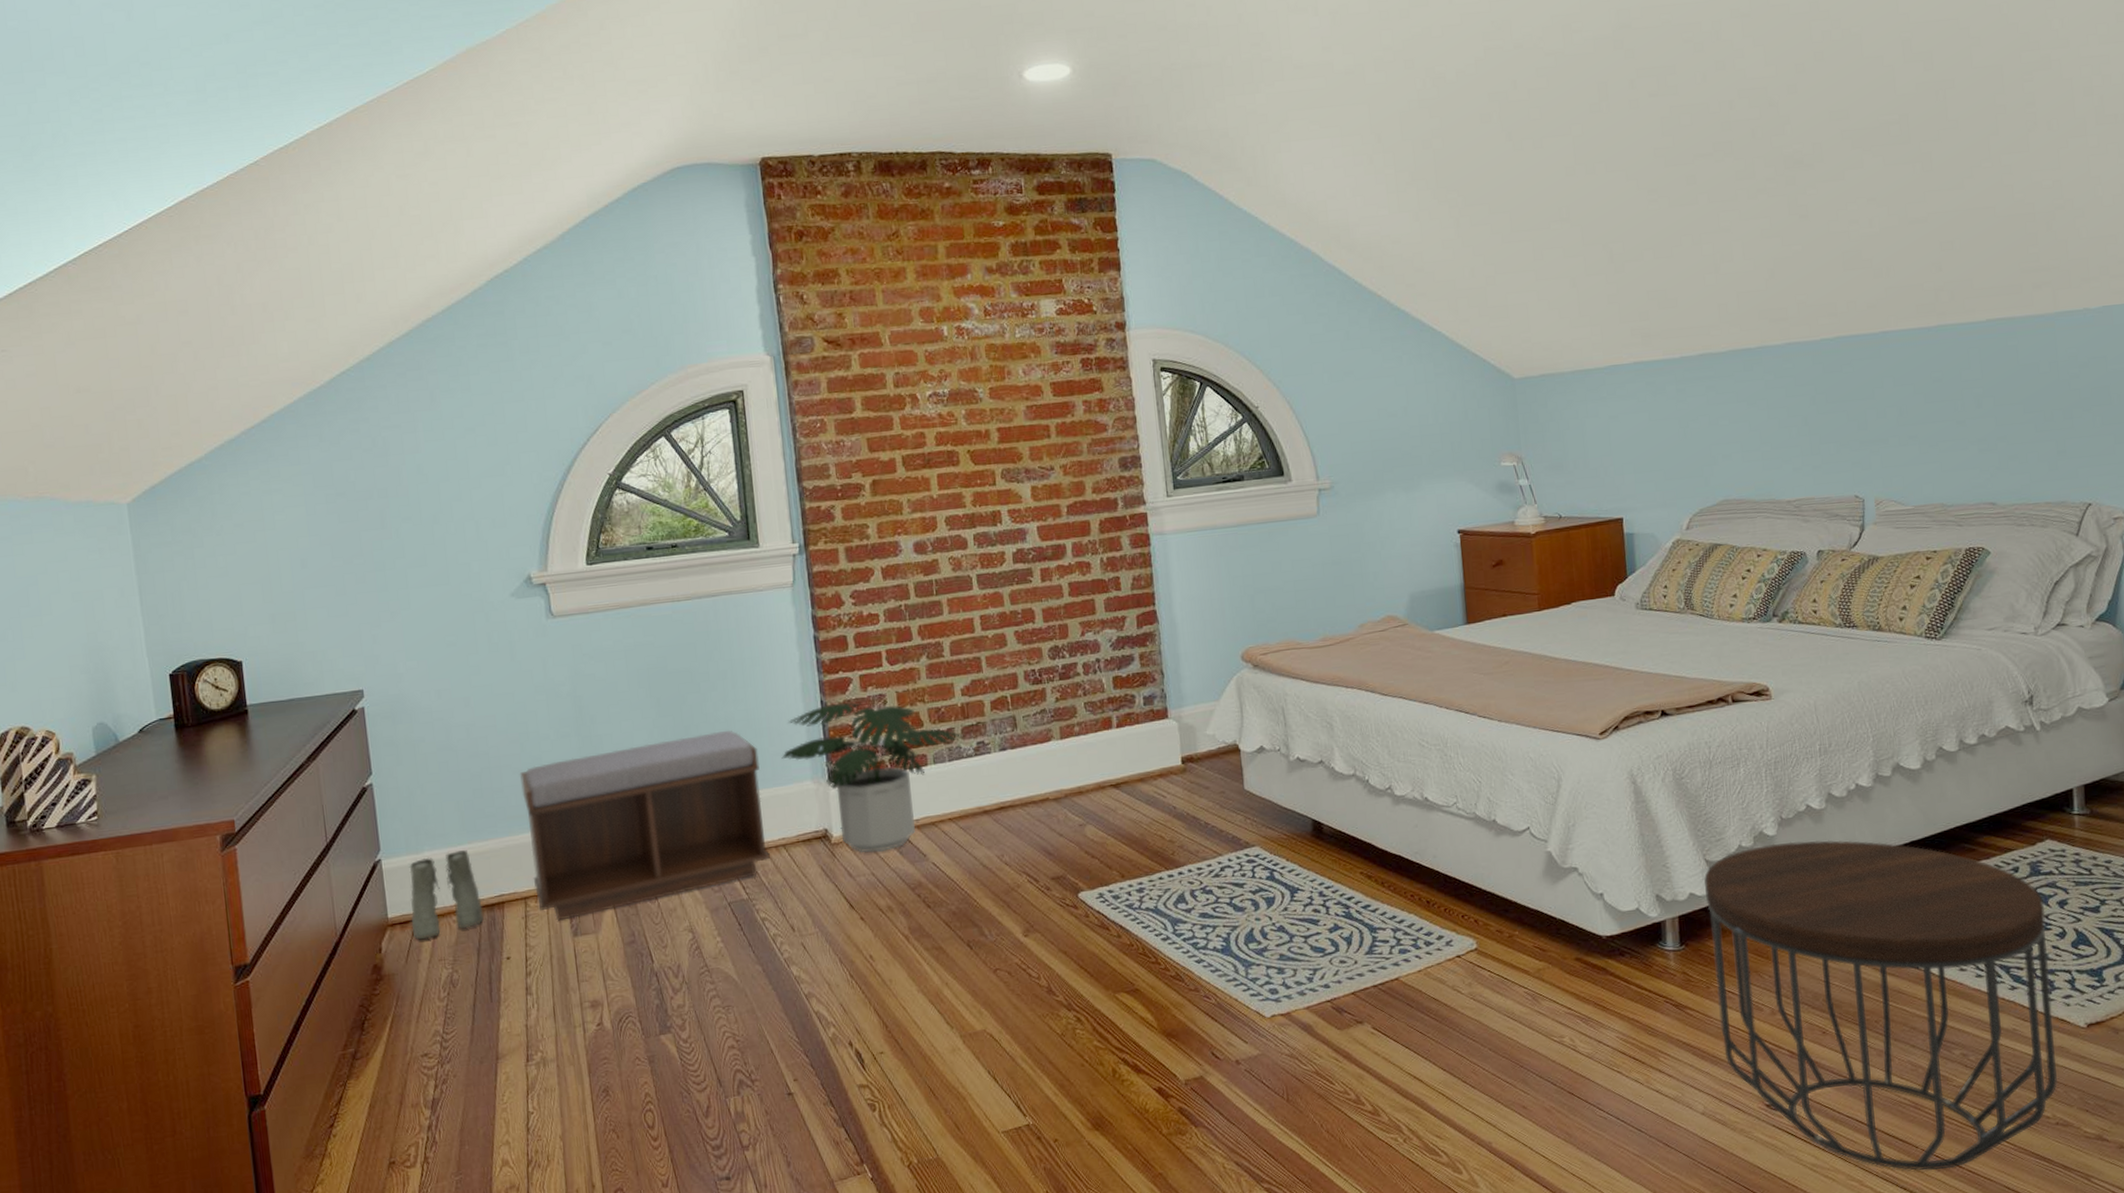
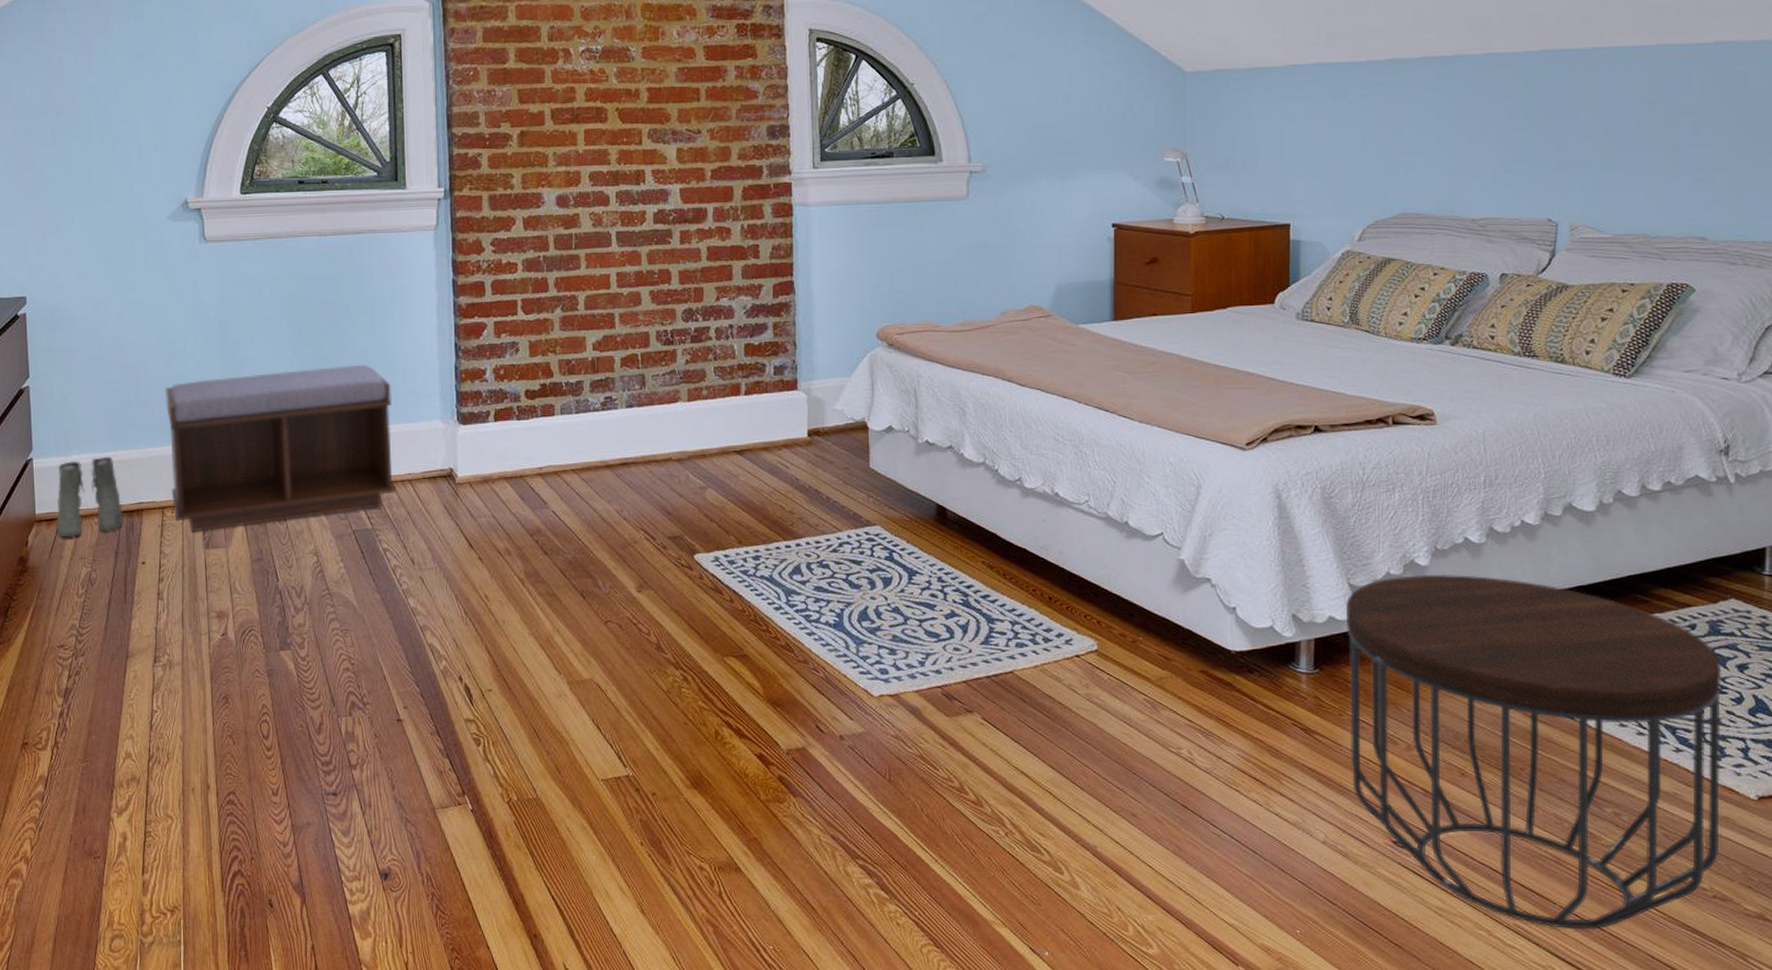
potted plant: present [781,703,964,854] -> none [413,347,592,495]

